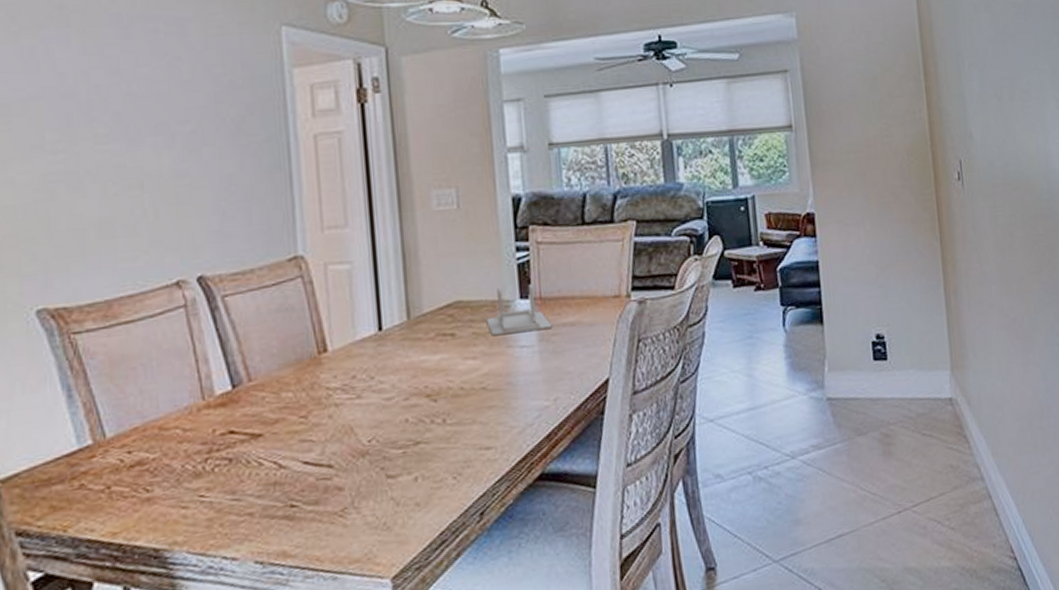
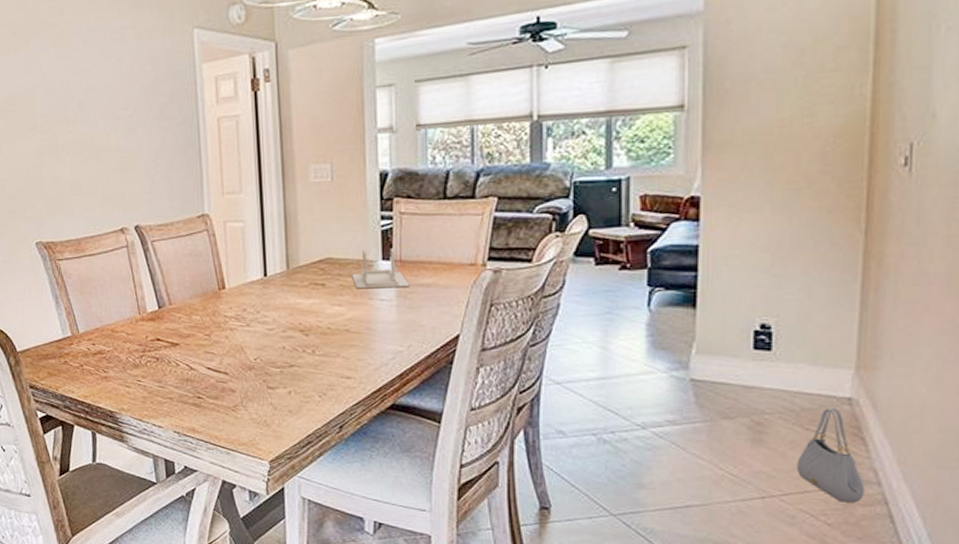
handbag: none [920,410,974,504] -> present [796,409,865,503]

